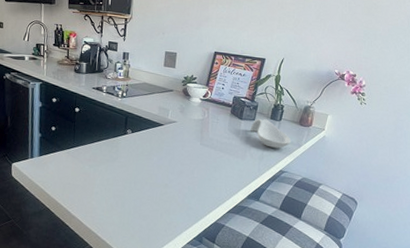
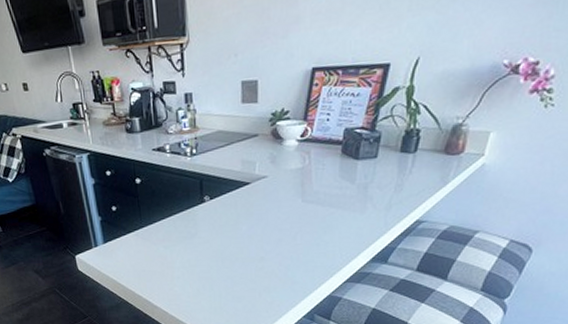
spoon rest: present [250,118,292,148] -> none [371,153,433,192]

